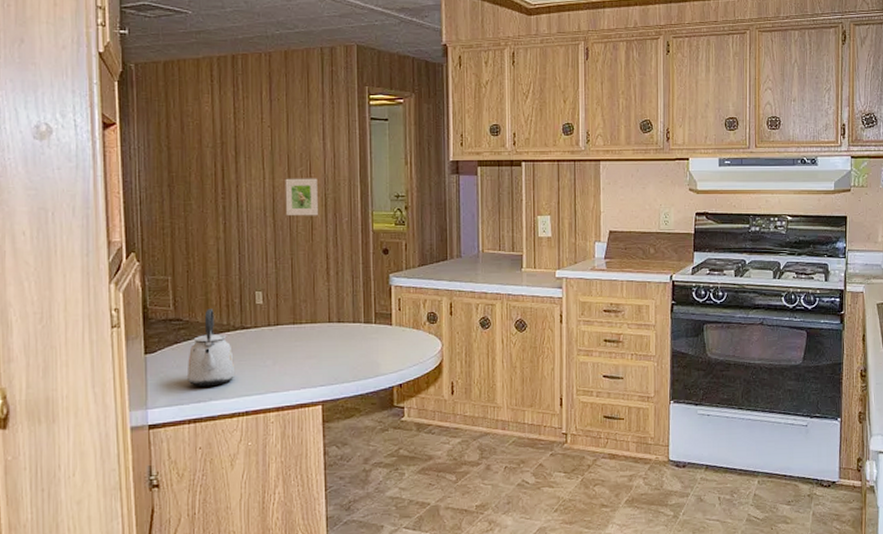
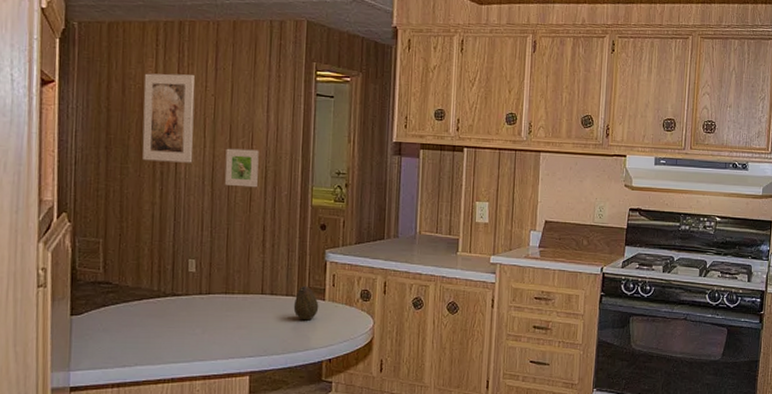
kettle: present [188,309,235,387] -> none [114,274,163,352]
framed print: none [201,108,253,196] -> present [142,73,195,163]
fruit: none [361,311,386,347] -> present [293,285,319,321]

